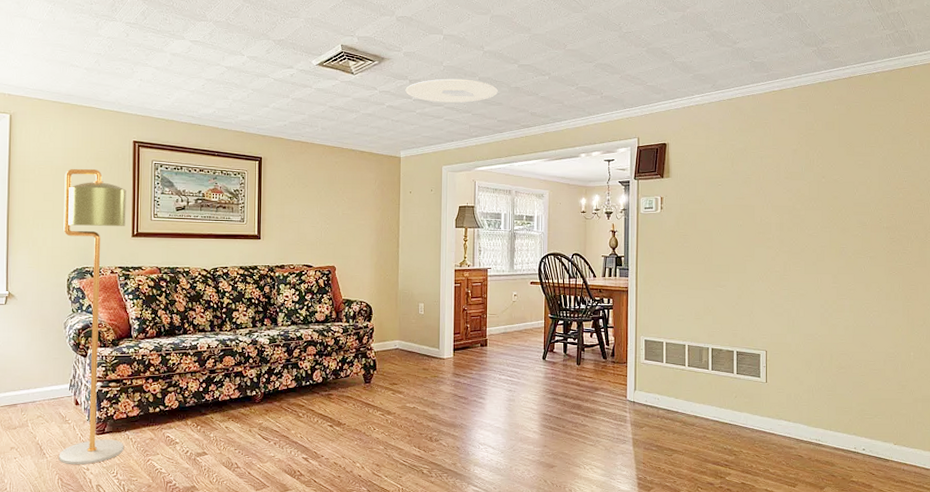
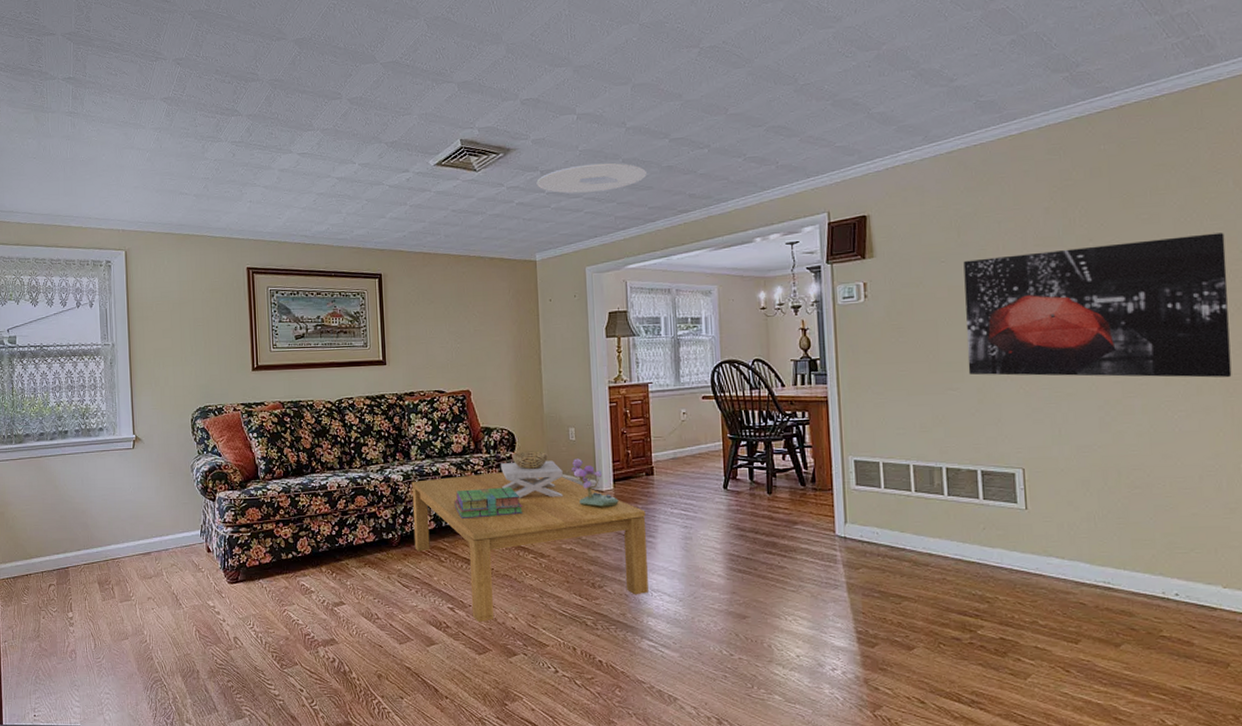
floor lamp: present [58,169,126,465] -> none [181,301,259,616]
coffee table: none [275,339,478,470] -> present [411,472,648,622]
stack of books: none [314,352,374,379] -> present [454,487,522,518]
decorative bowl: none [358,322,411,363] -> present [501,451,564,498]
flowering plant: none [419,330,457,373] -> present [571,458,619,508]
wall art: none [732,179,911,288] -> present [963,233,1232,378]

